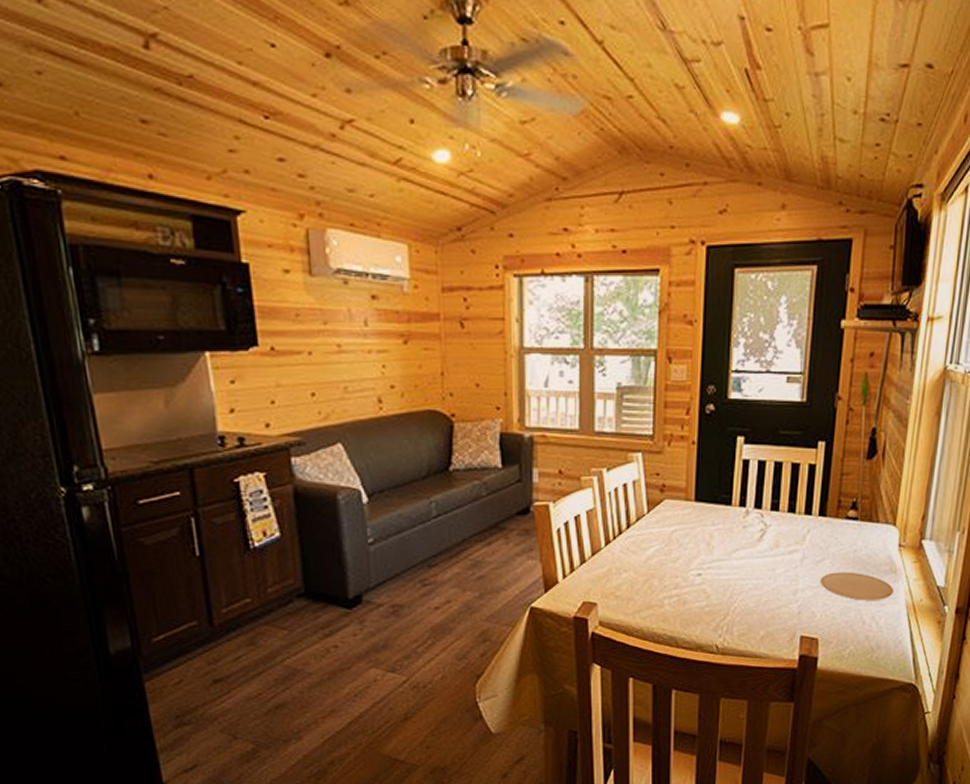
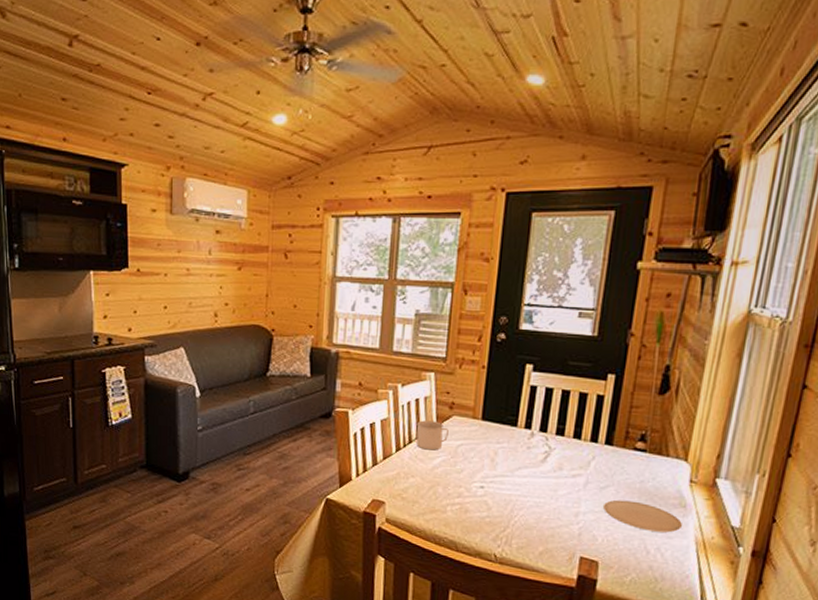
mug: none [626,507,661,540] -> present [416,420,449,451]

